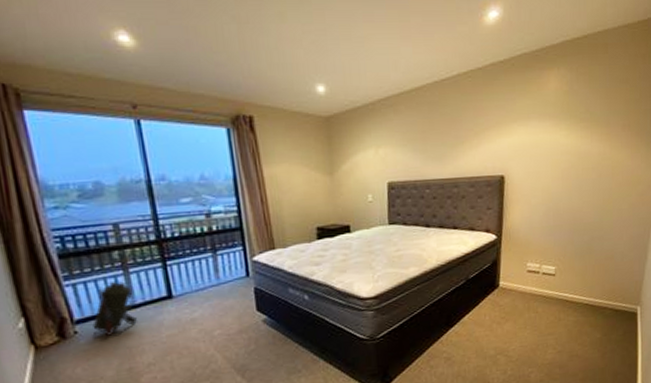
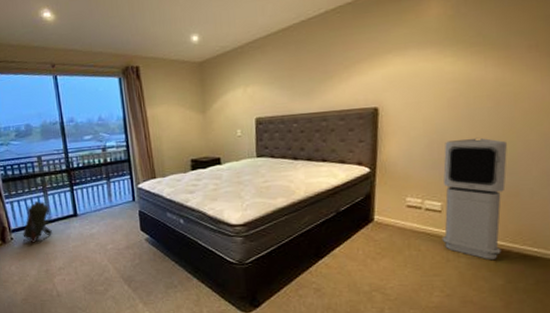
air purifier: none [555,206,606,317] -> present [441,137,507,261]

